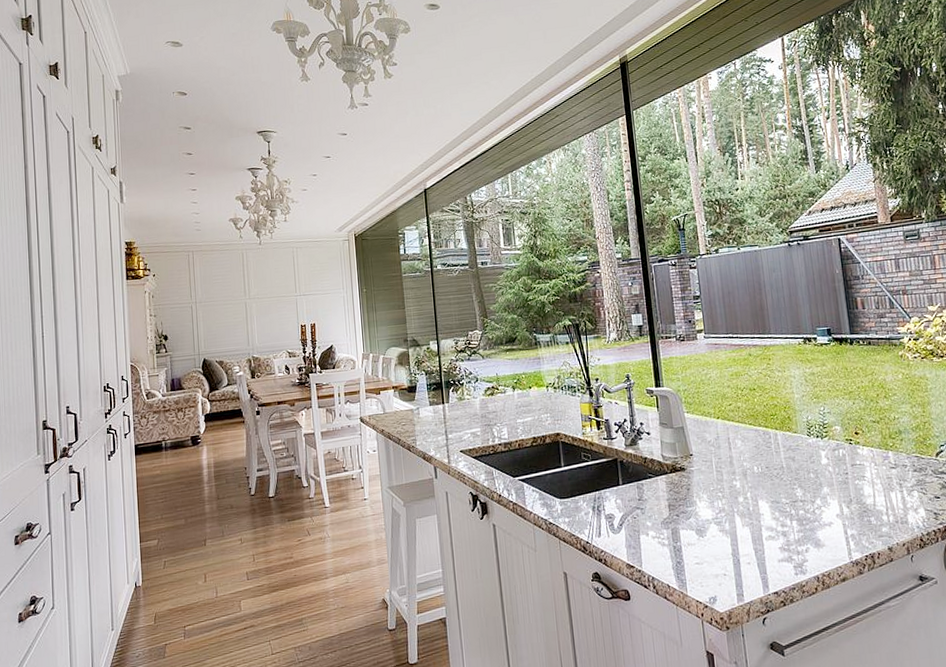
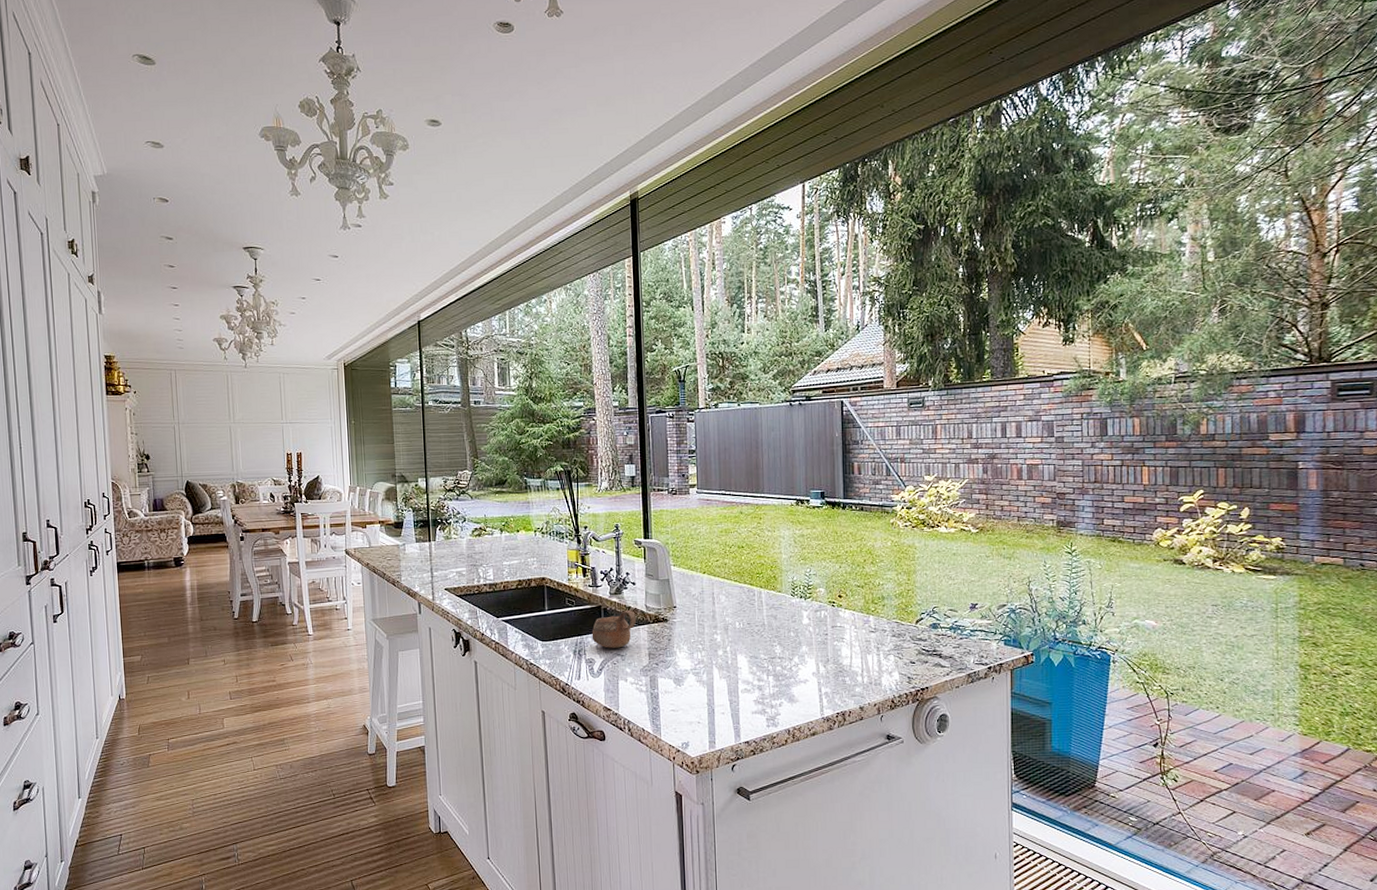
cup: none [609,461,654,502] -> present [591,610,637,648]

